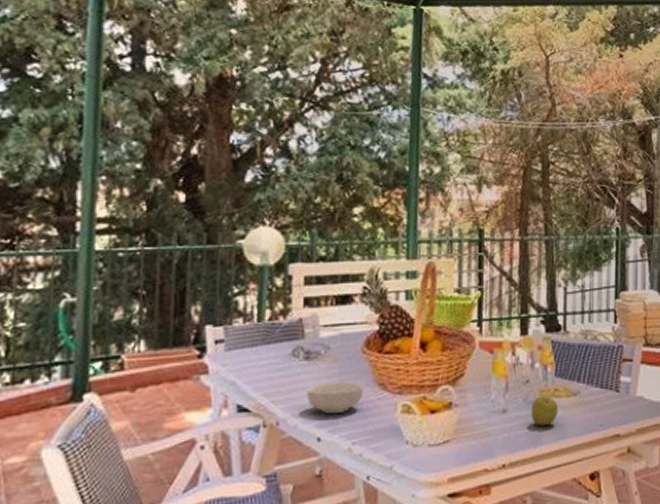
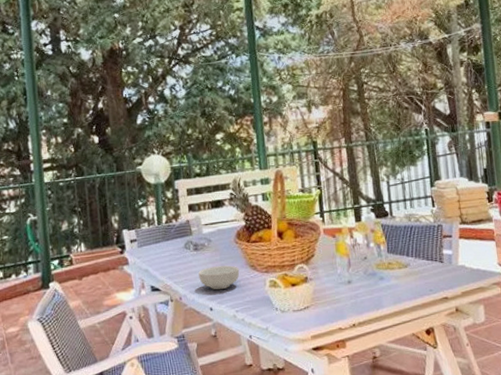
apple: present [531,396,559,426] -> none [371,269,394,293]

